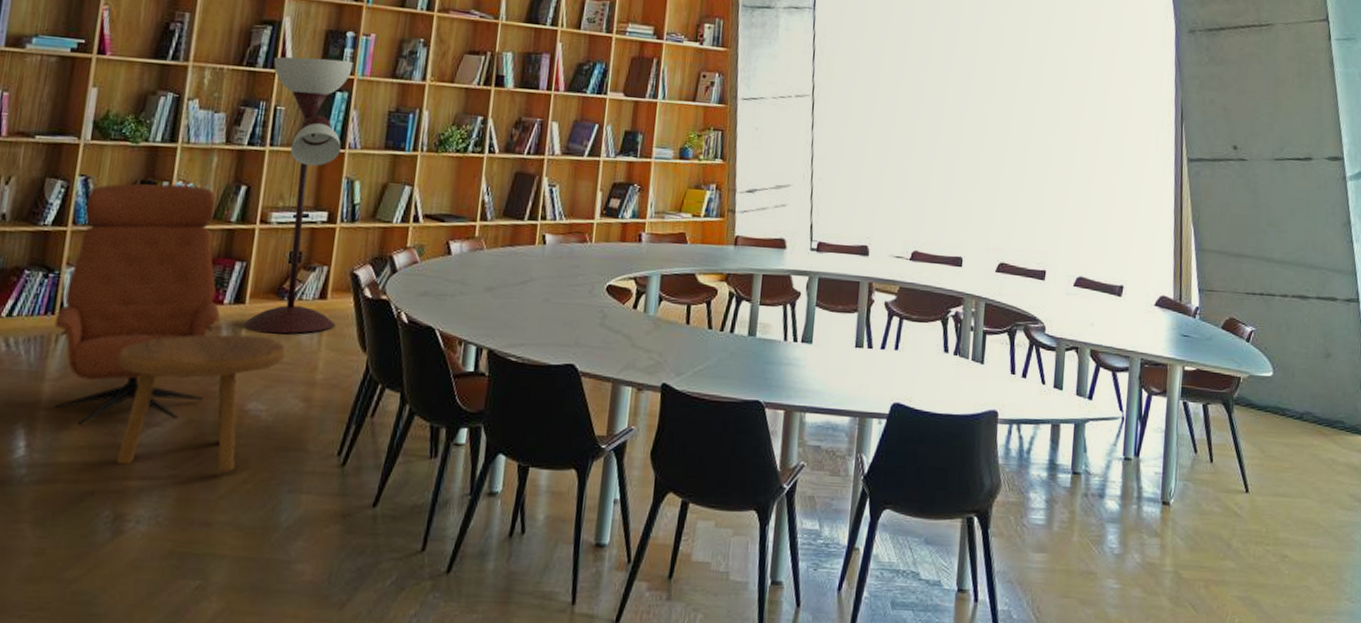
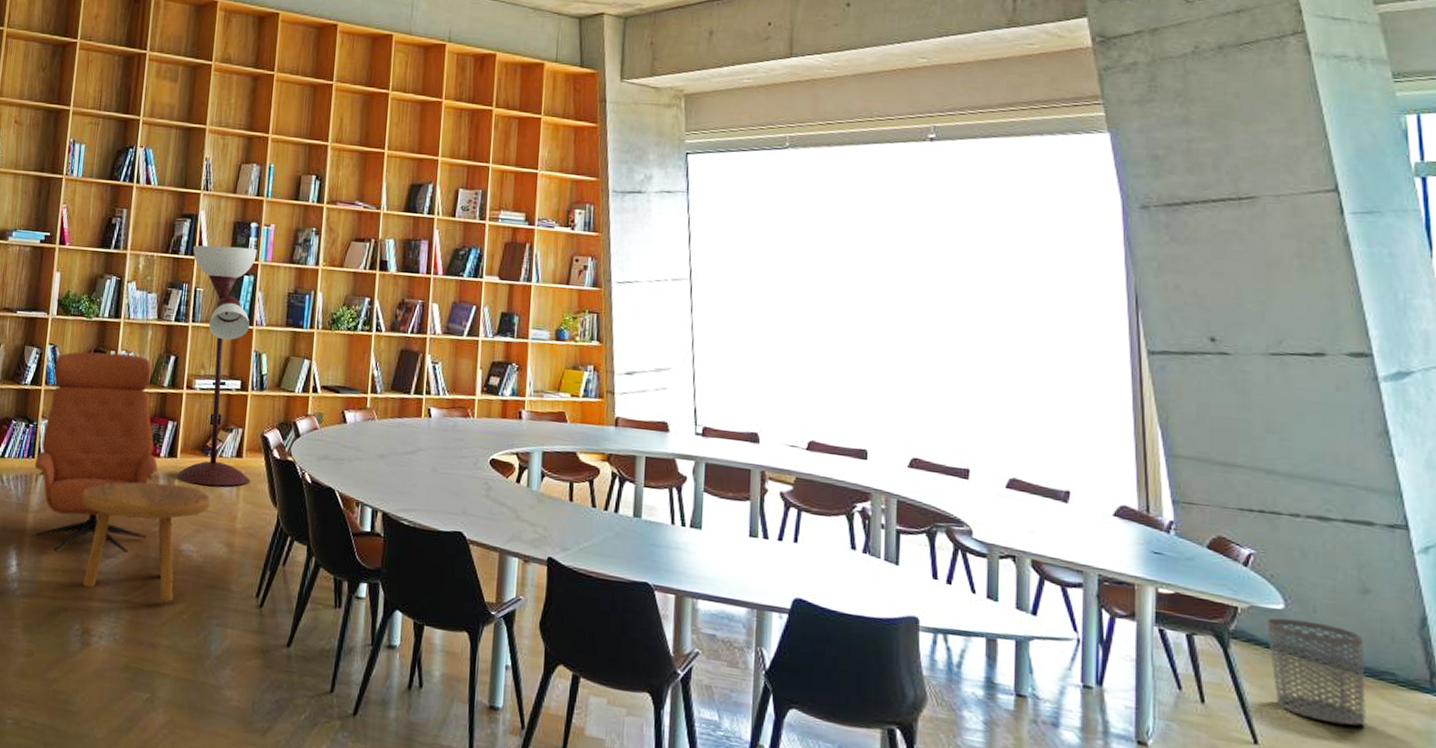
waste bin: none [1259,383,1325,469] -> present [1266,617,1366,726]

